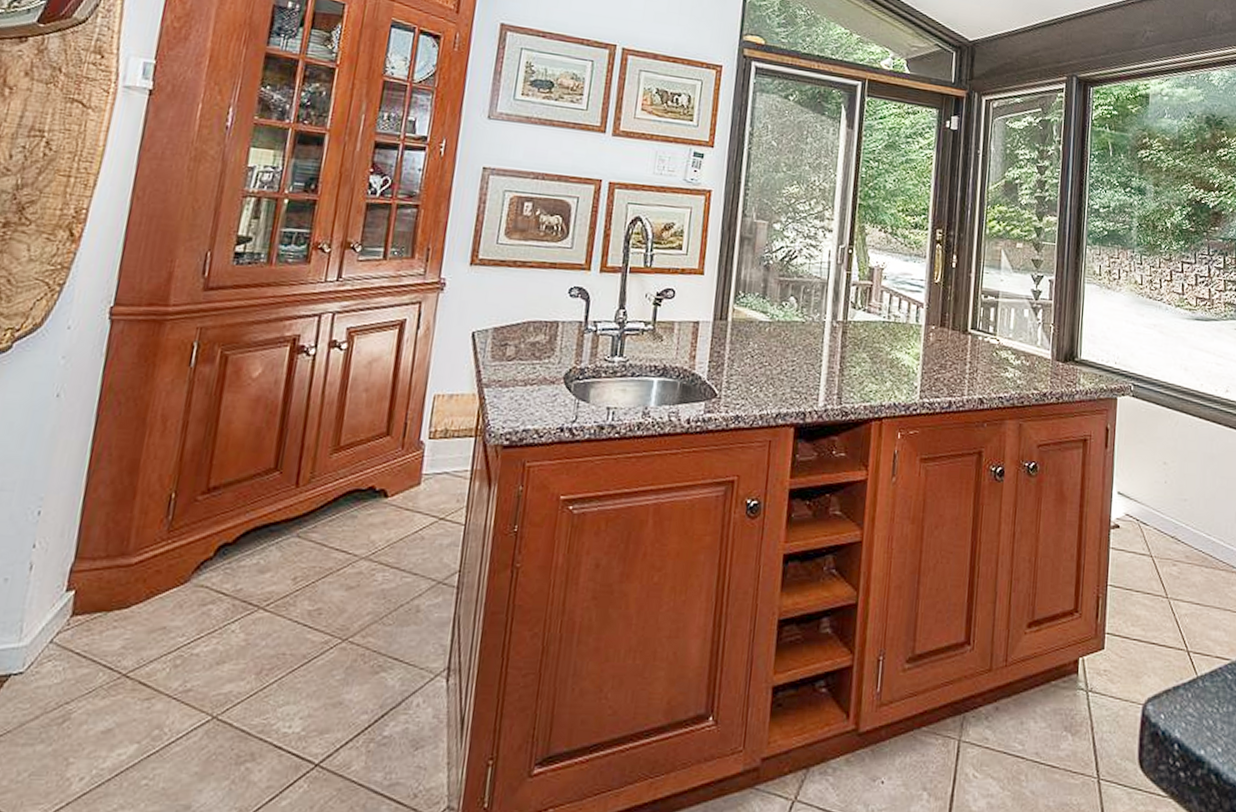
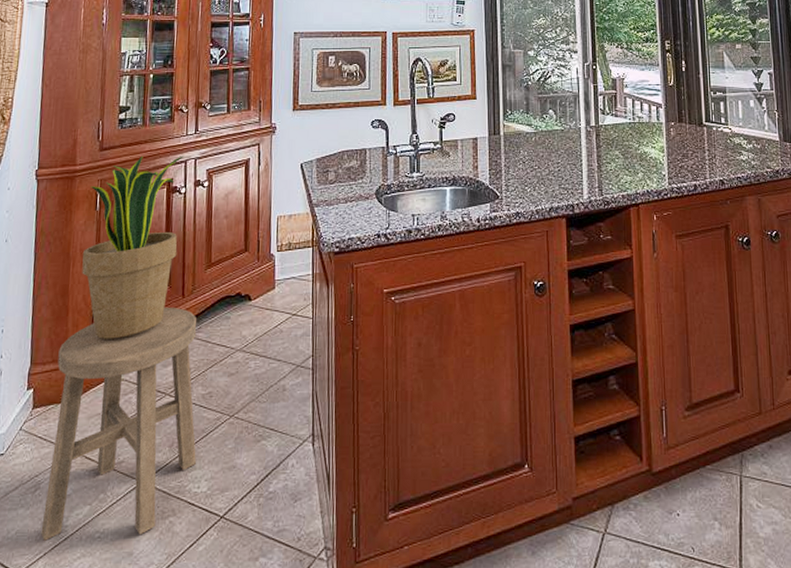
stool: none [64,498,312,787] -> present [41,308,197,541]
potted plant: none [160,302,319,534] -> present [82,156,185,339]

